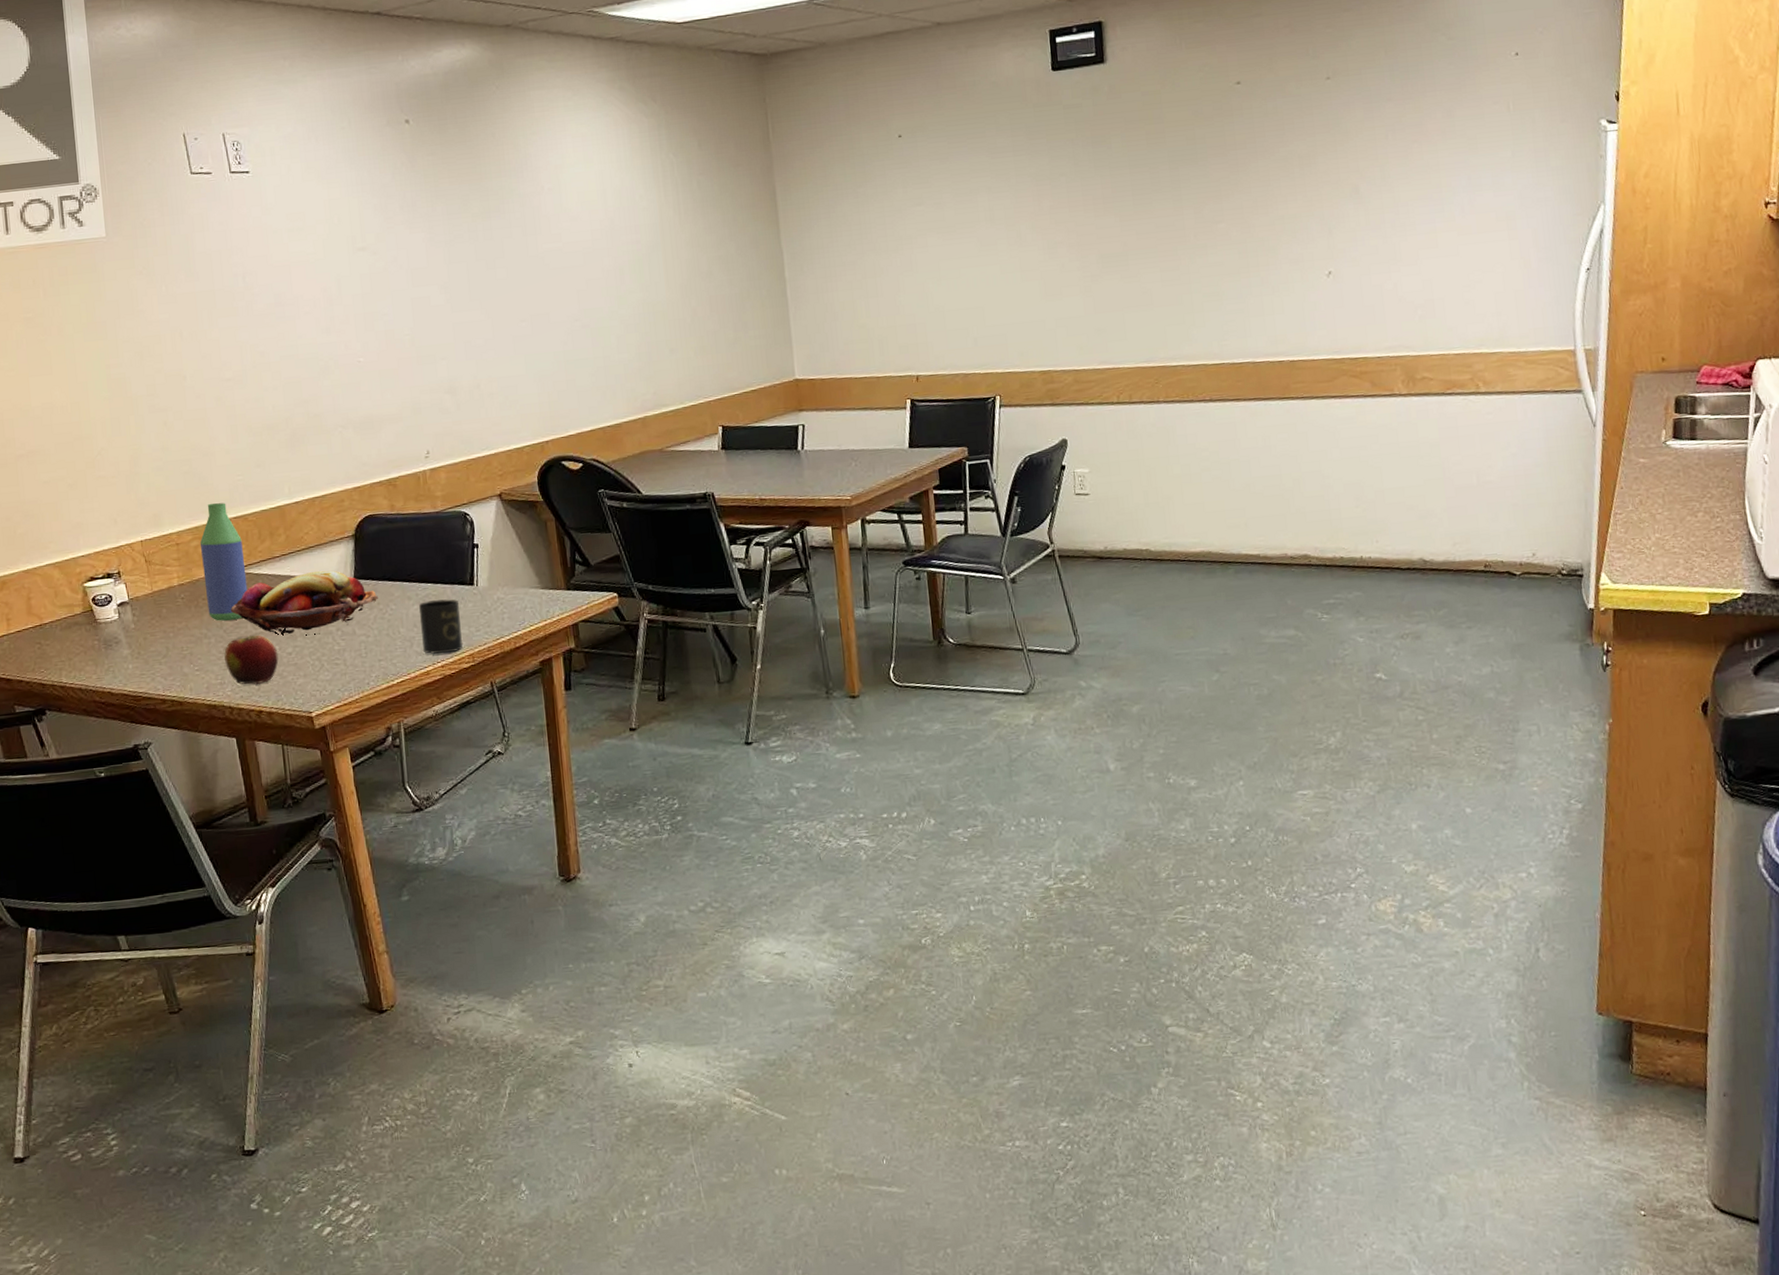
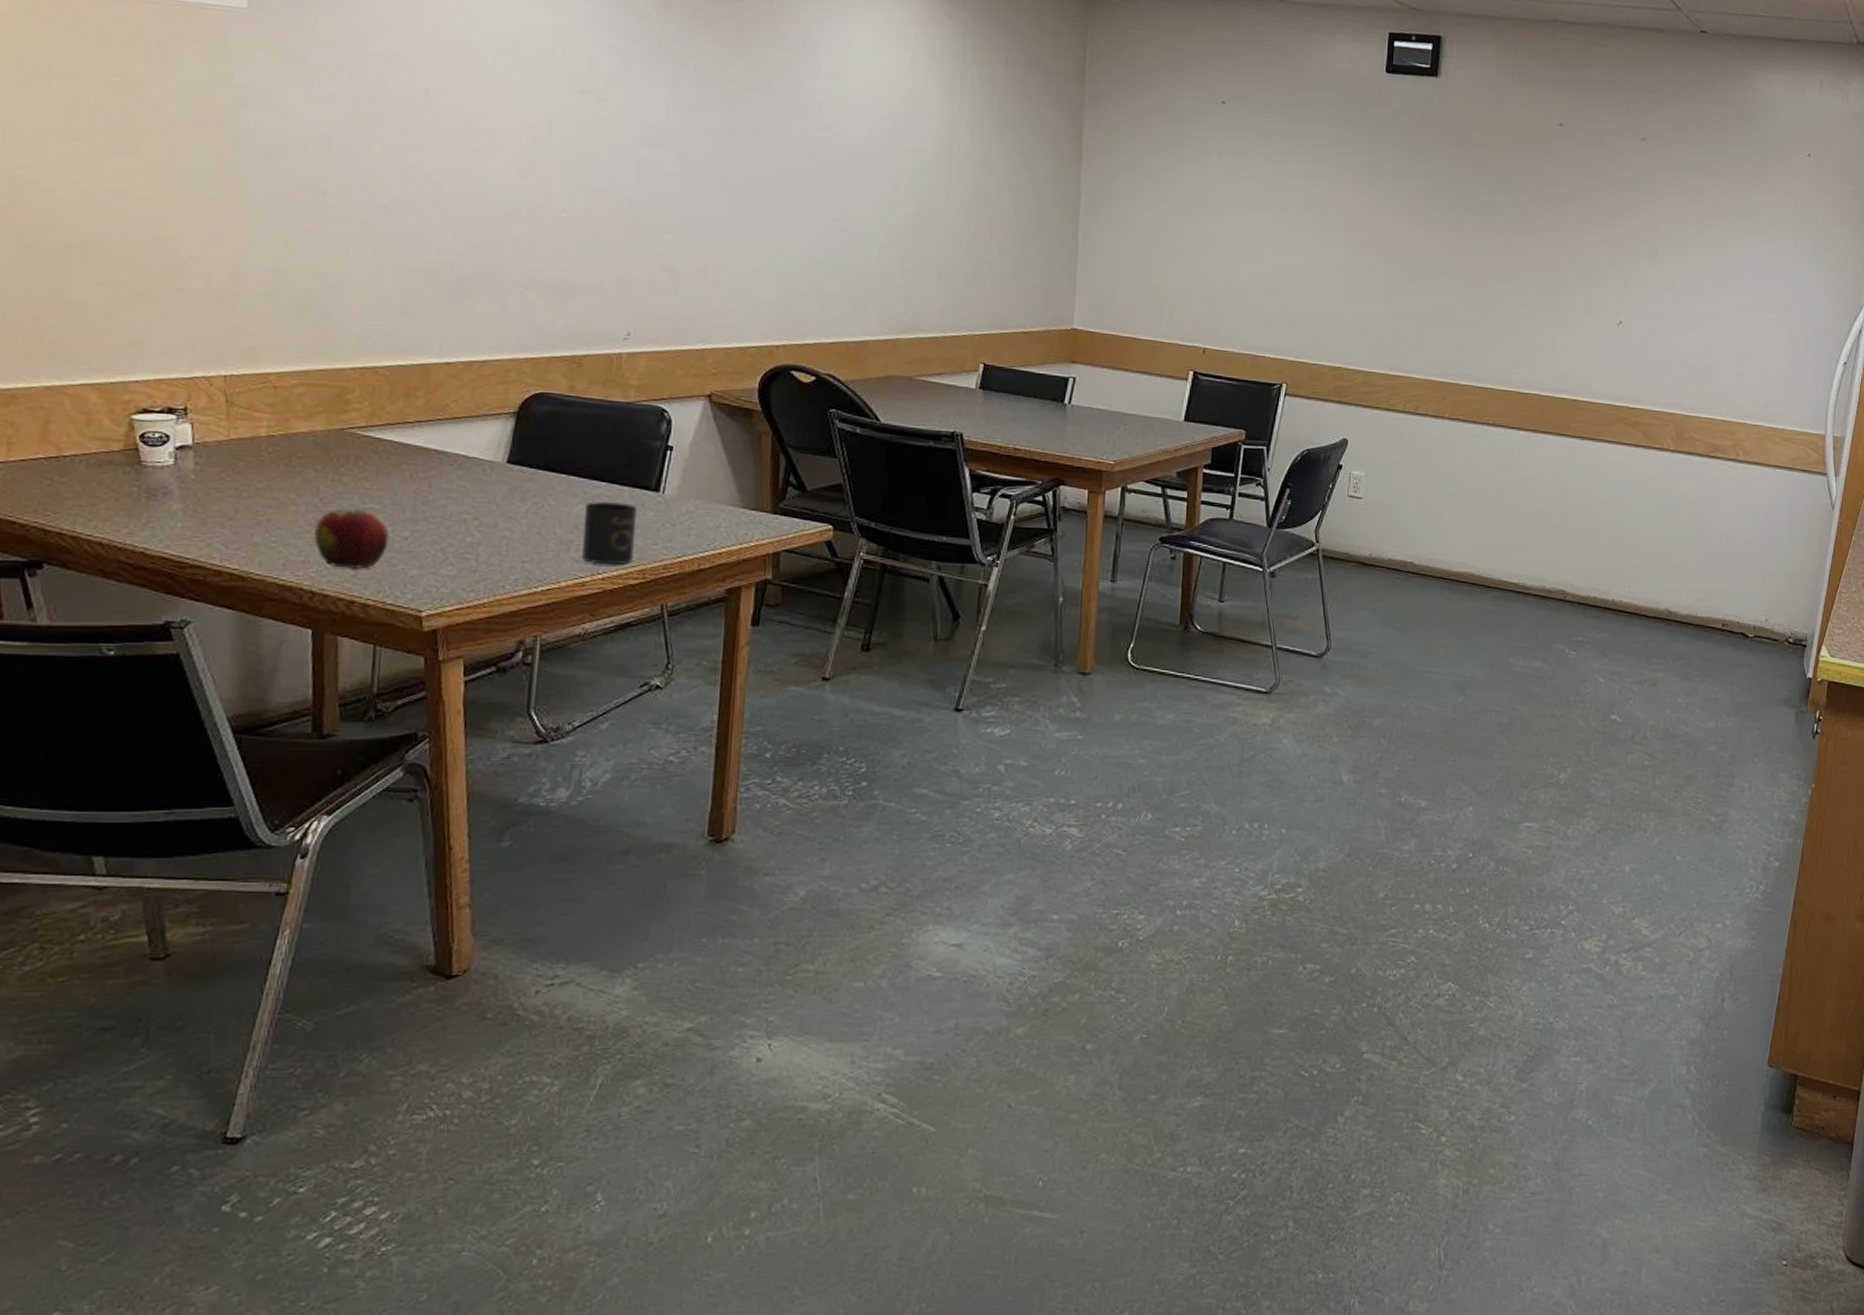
bottle: present [199,503,248,621] -> none [302,347,366,489]
fruit basket: present [230,570,378,636] -> none [333,447,535,521]

